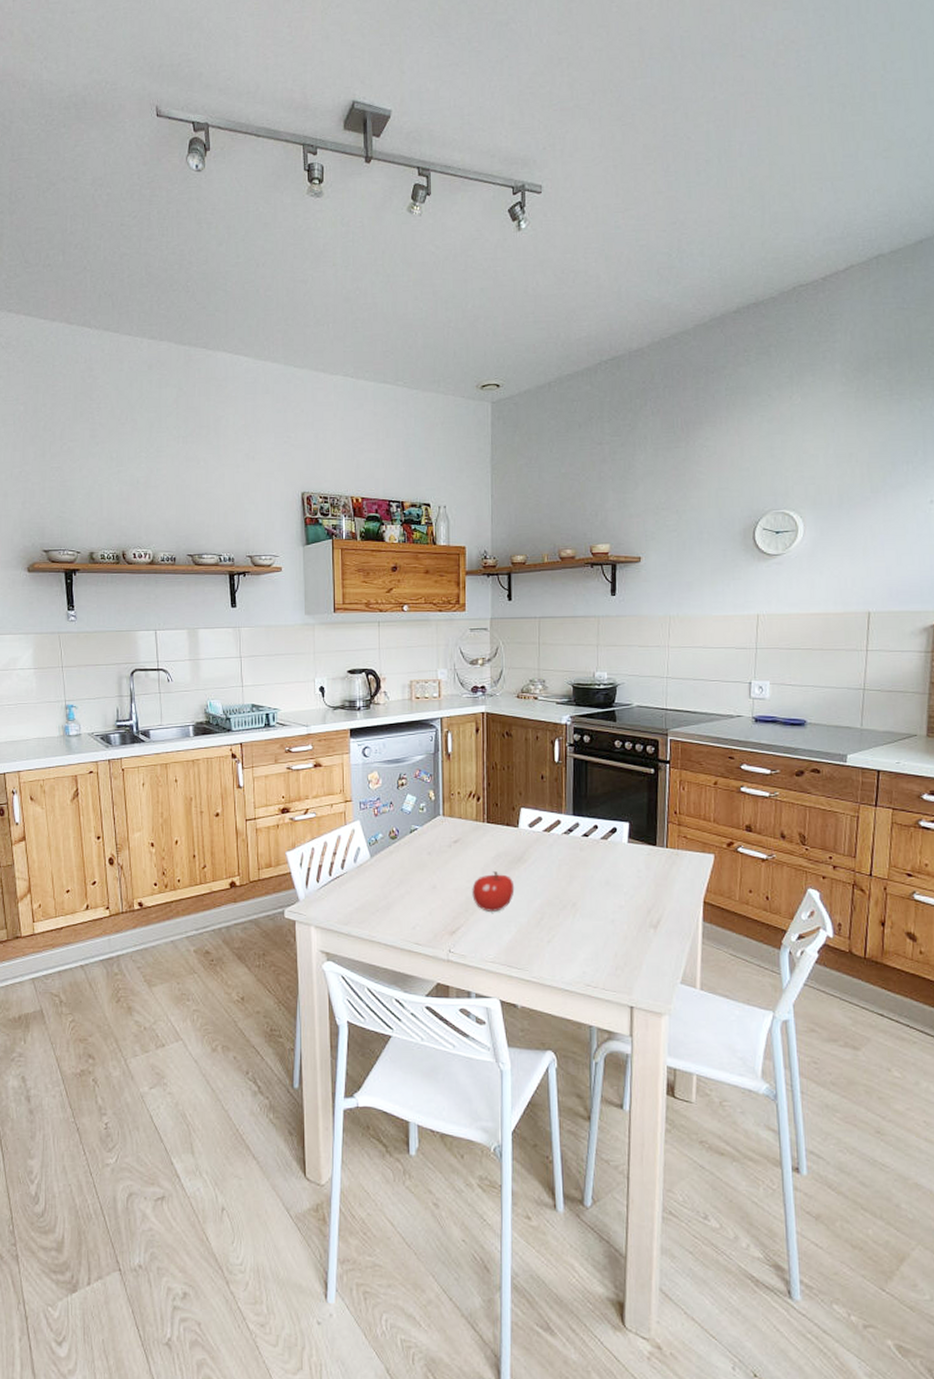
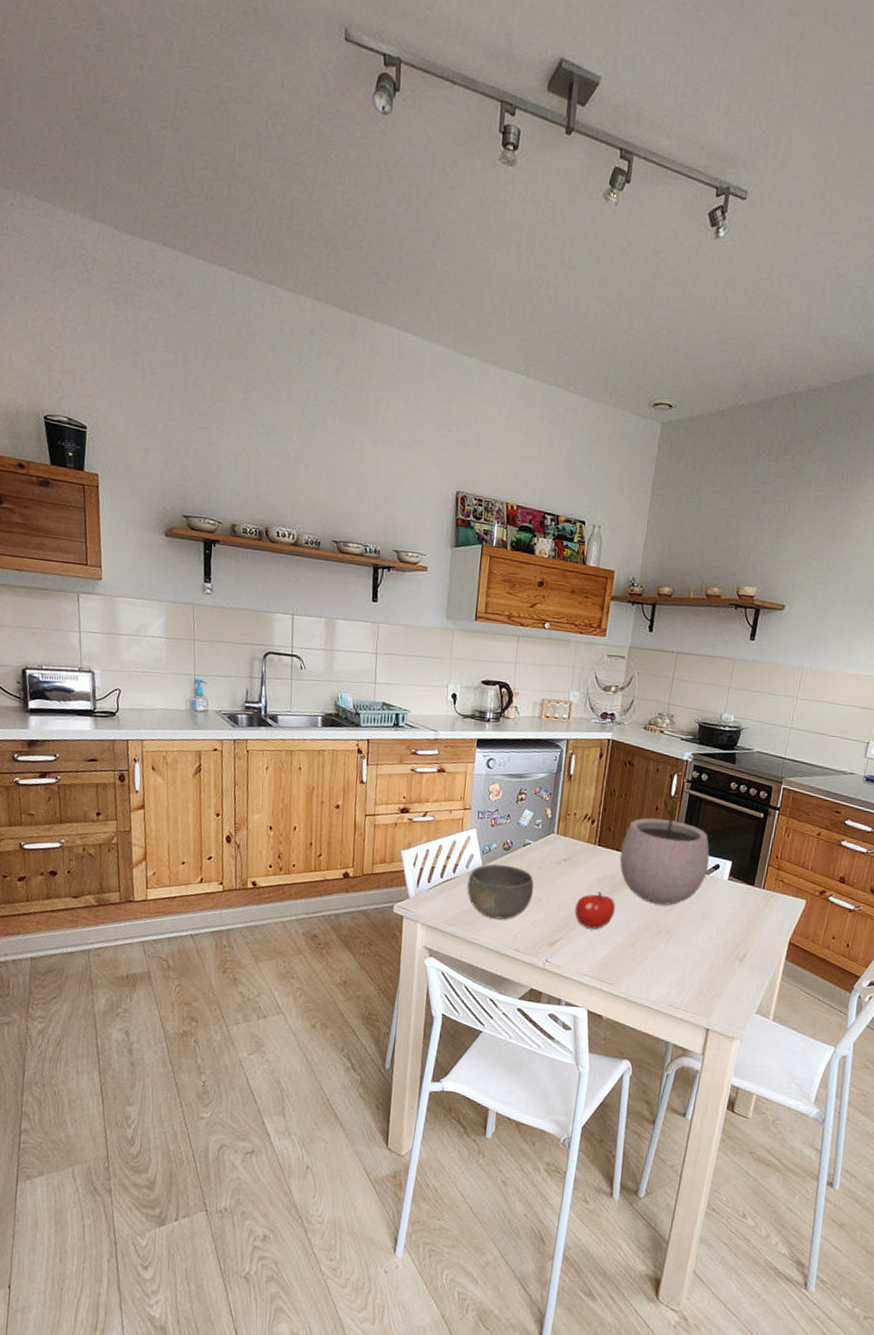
bowl: none [358,854,426,913] -> present [467,864,534,920]
plant pot: none [511,764,605,877] -> present [619,798,710,905]

